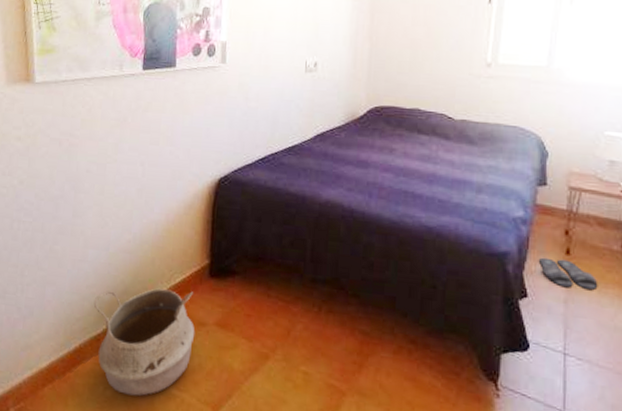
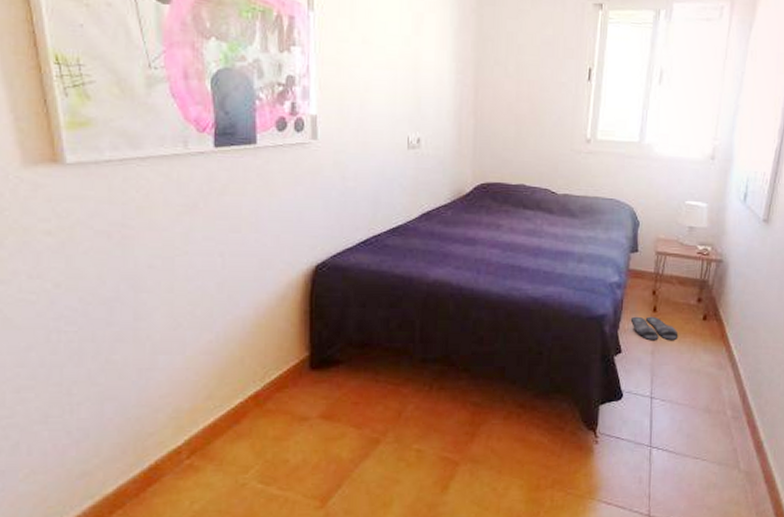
woven basket: present [93,288,195,396] -> none [170,387,297,505]

